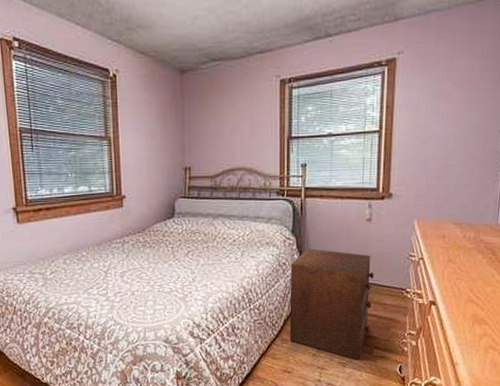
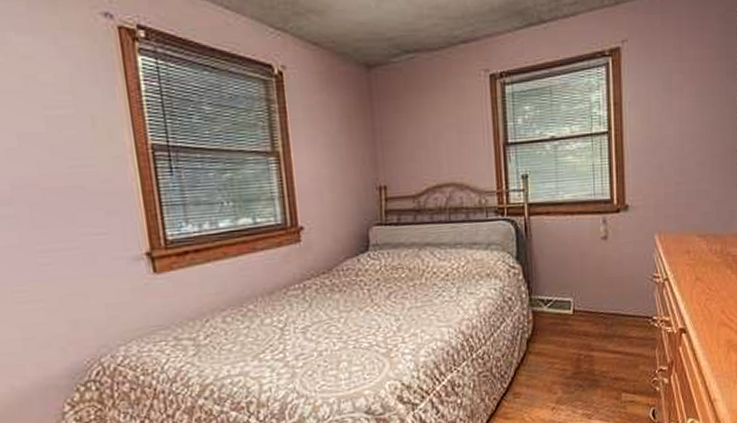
nightstand: present [289,248,374,360] -> none [517,277,616,409]

